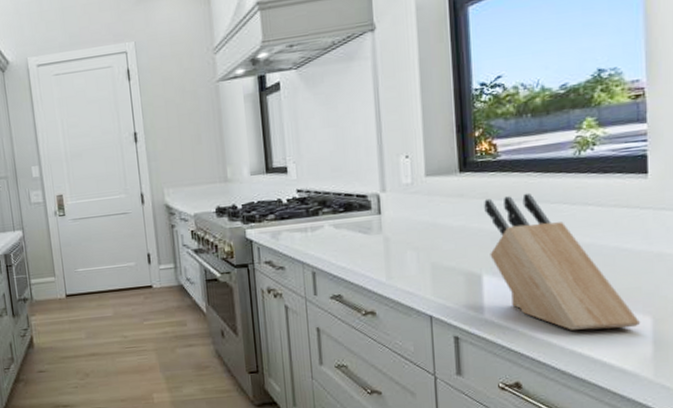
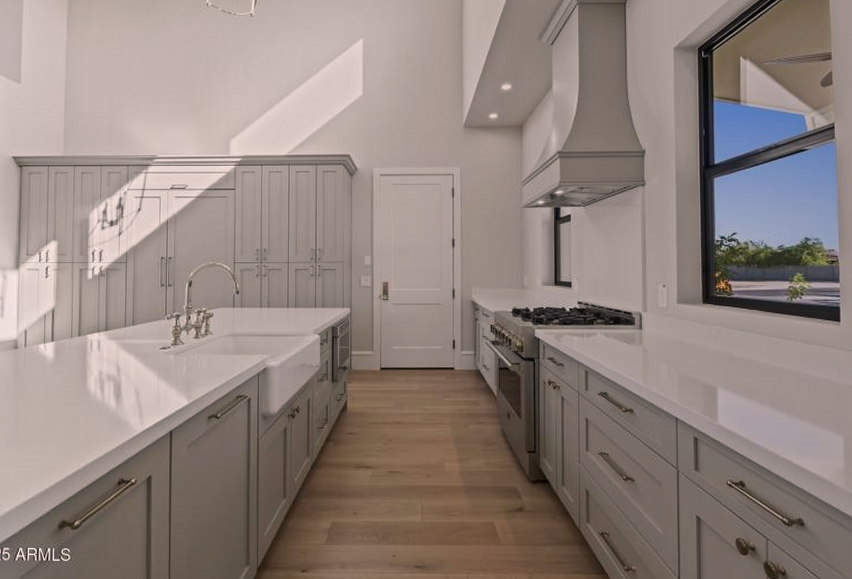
knife block: present [484,192,641,330] -> none [720,326,836,444]

